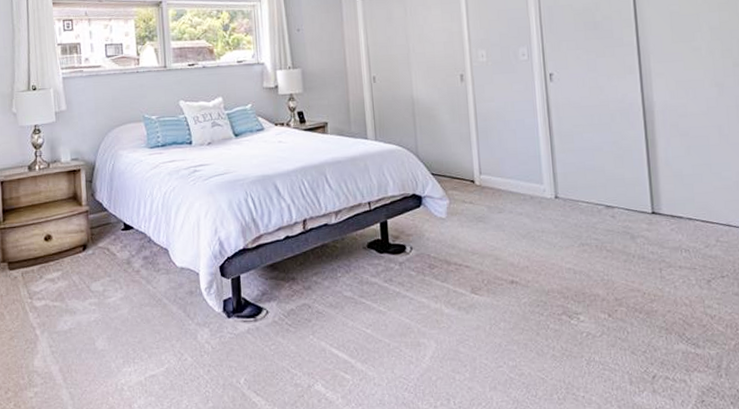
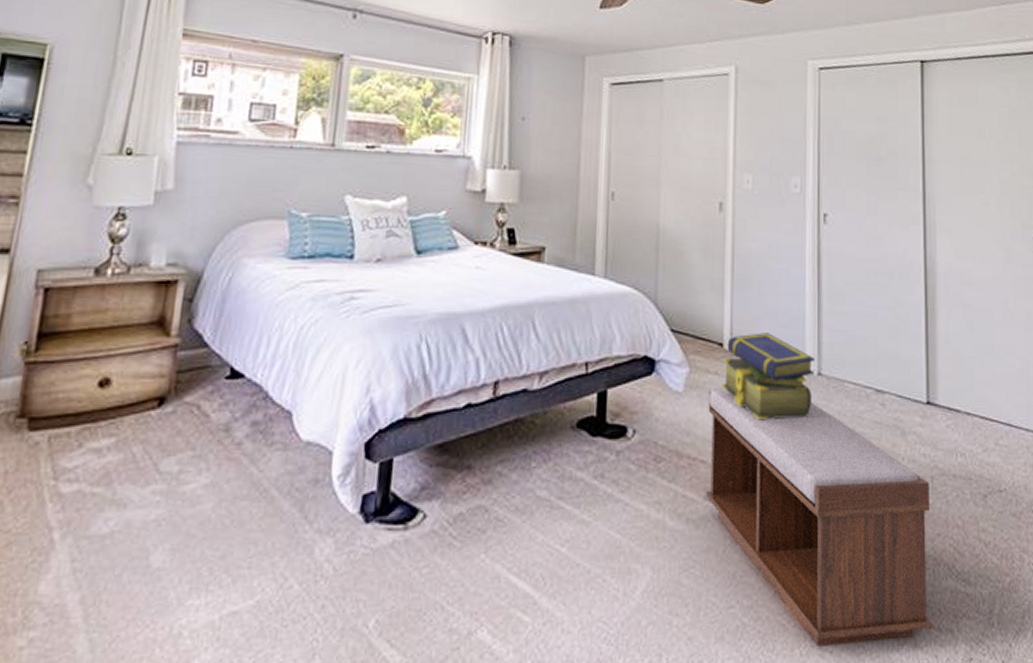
bench: none [466,212,668,393] -> present [706,387,932,646]
stack of books: none [475,170,552,235] -> present [722,333,816,420]

